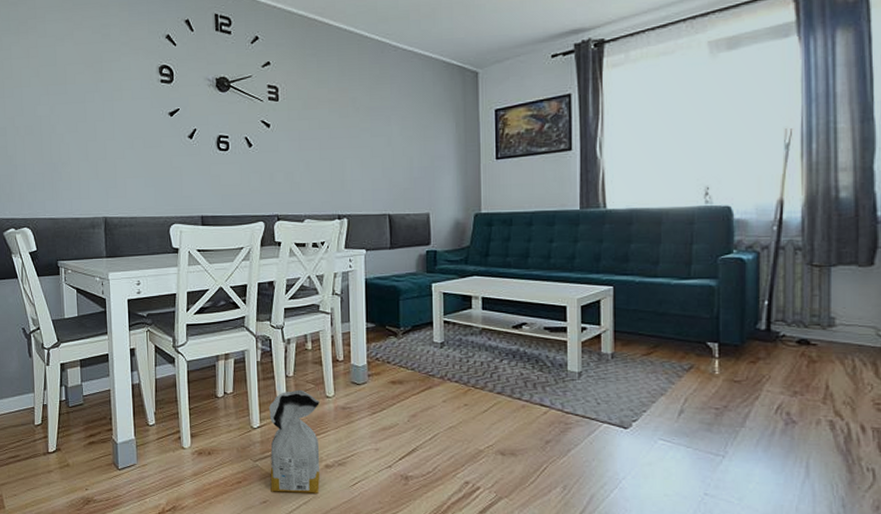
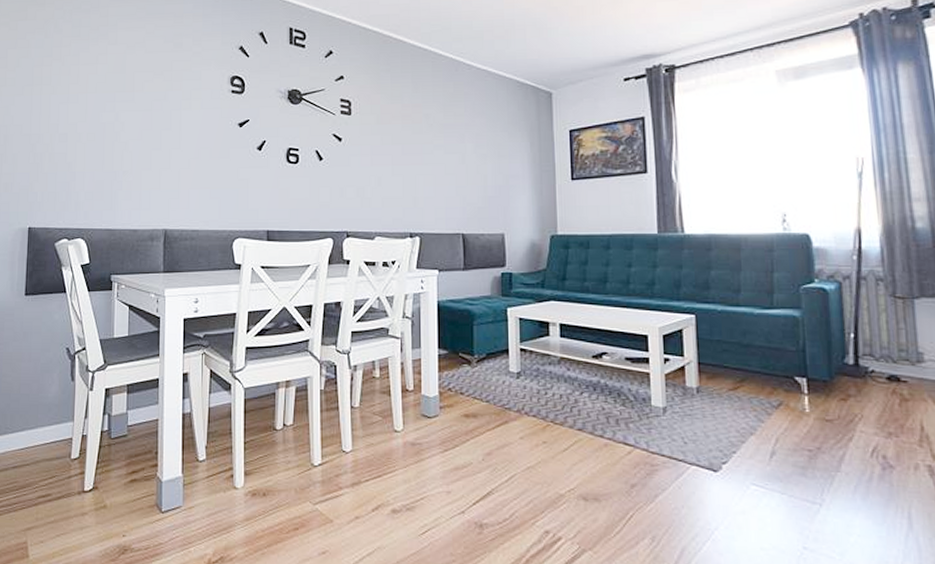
bag: present [269,389,320,494] -> none [331,422,387,543]

